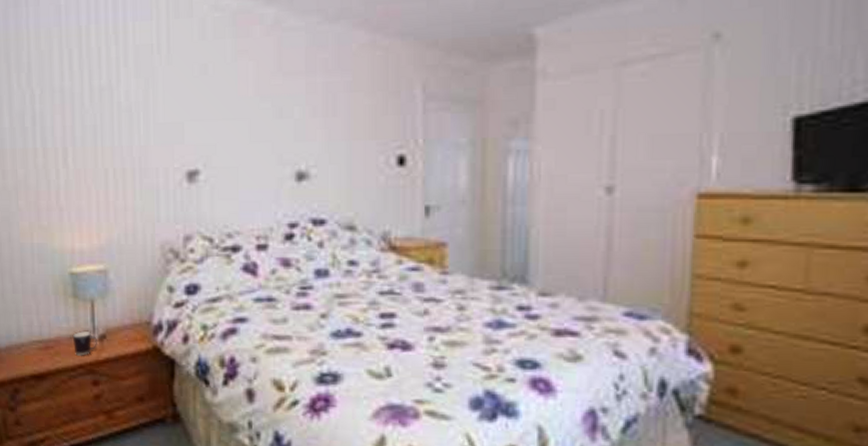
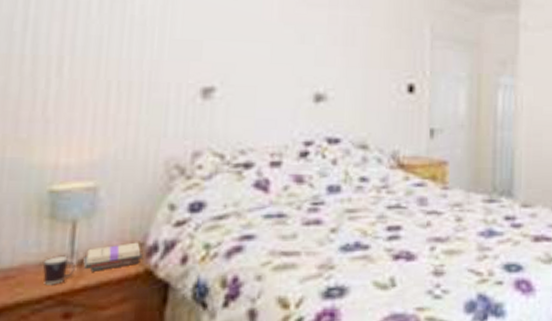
books: none [103,321,150,346] -> present [83,242,142,272]

